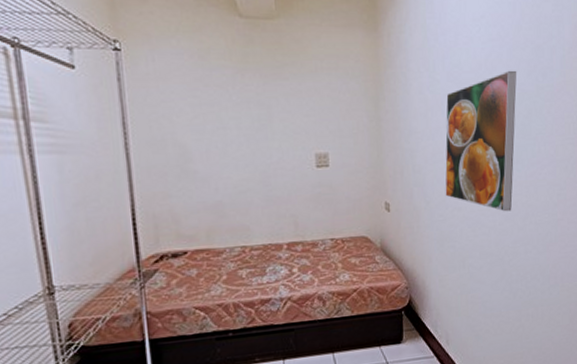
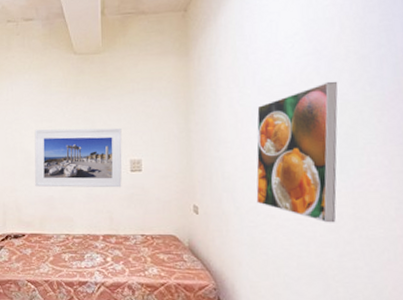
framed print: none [191,115,307,191] -> present [35,127,122,188]

